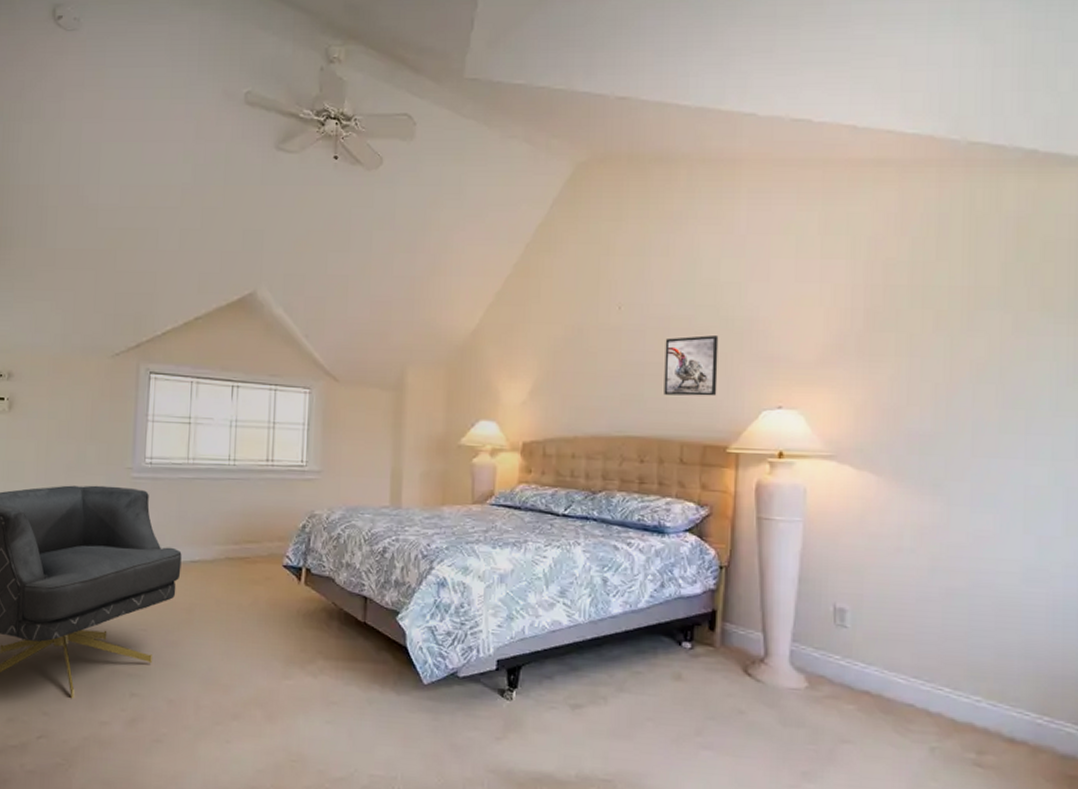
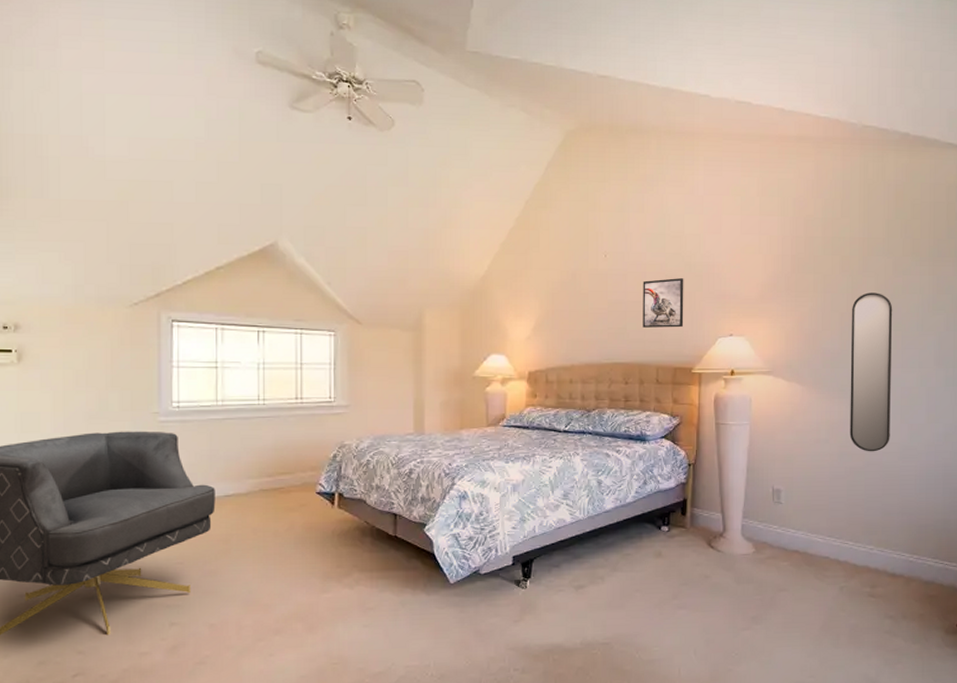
home mirror: none [946,358,1012,570] -> present [850,292,893,452]

